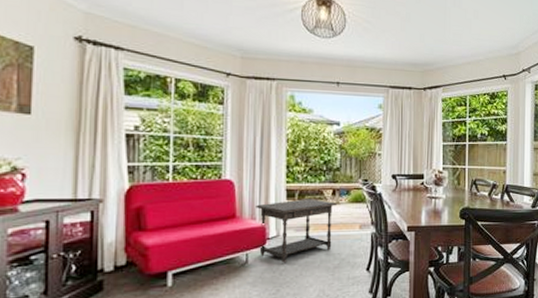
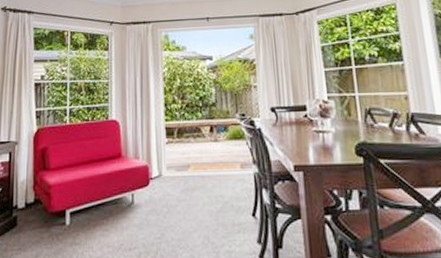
side table: present [256,199,338,263] -> none [139,136,216,205]

